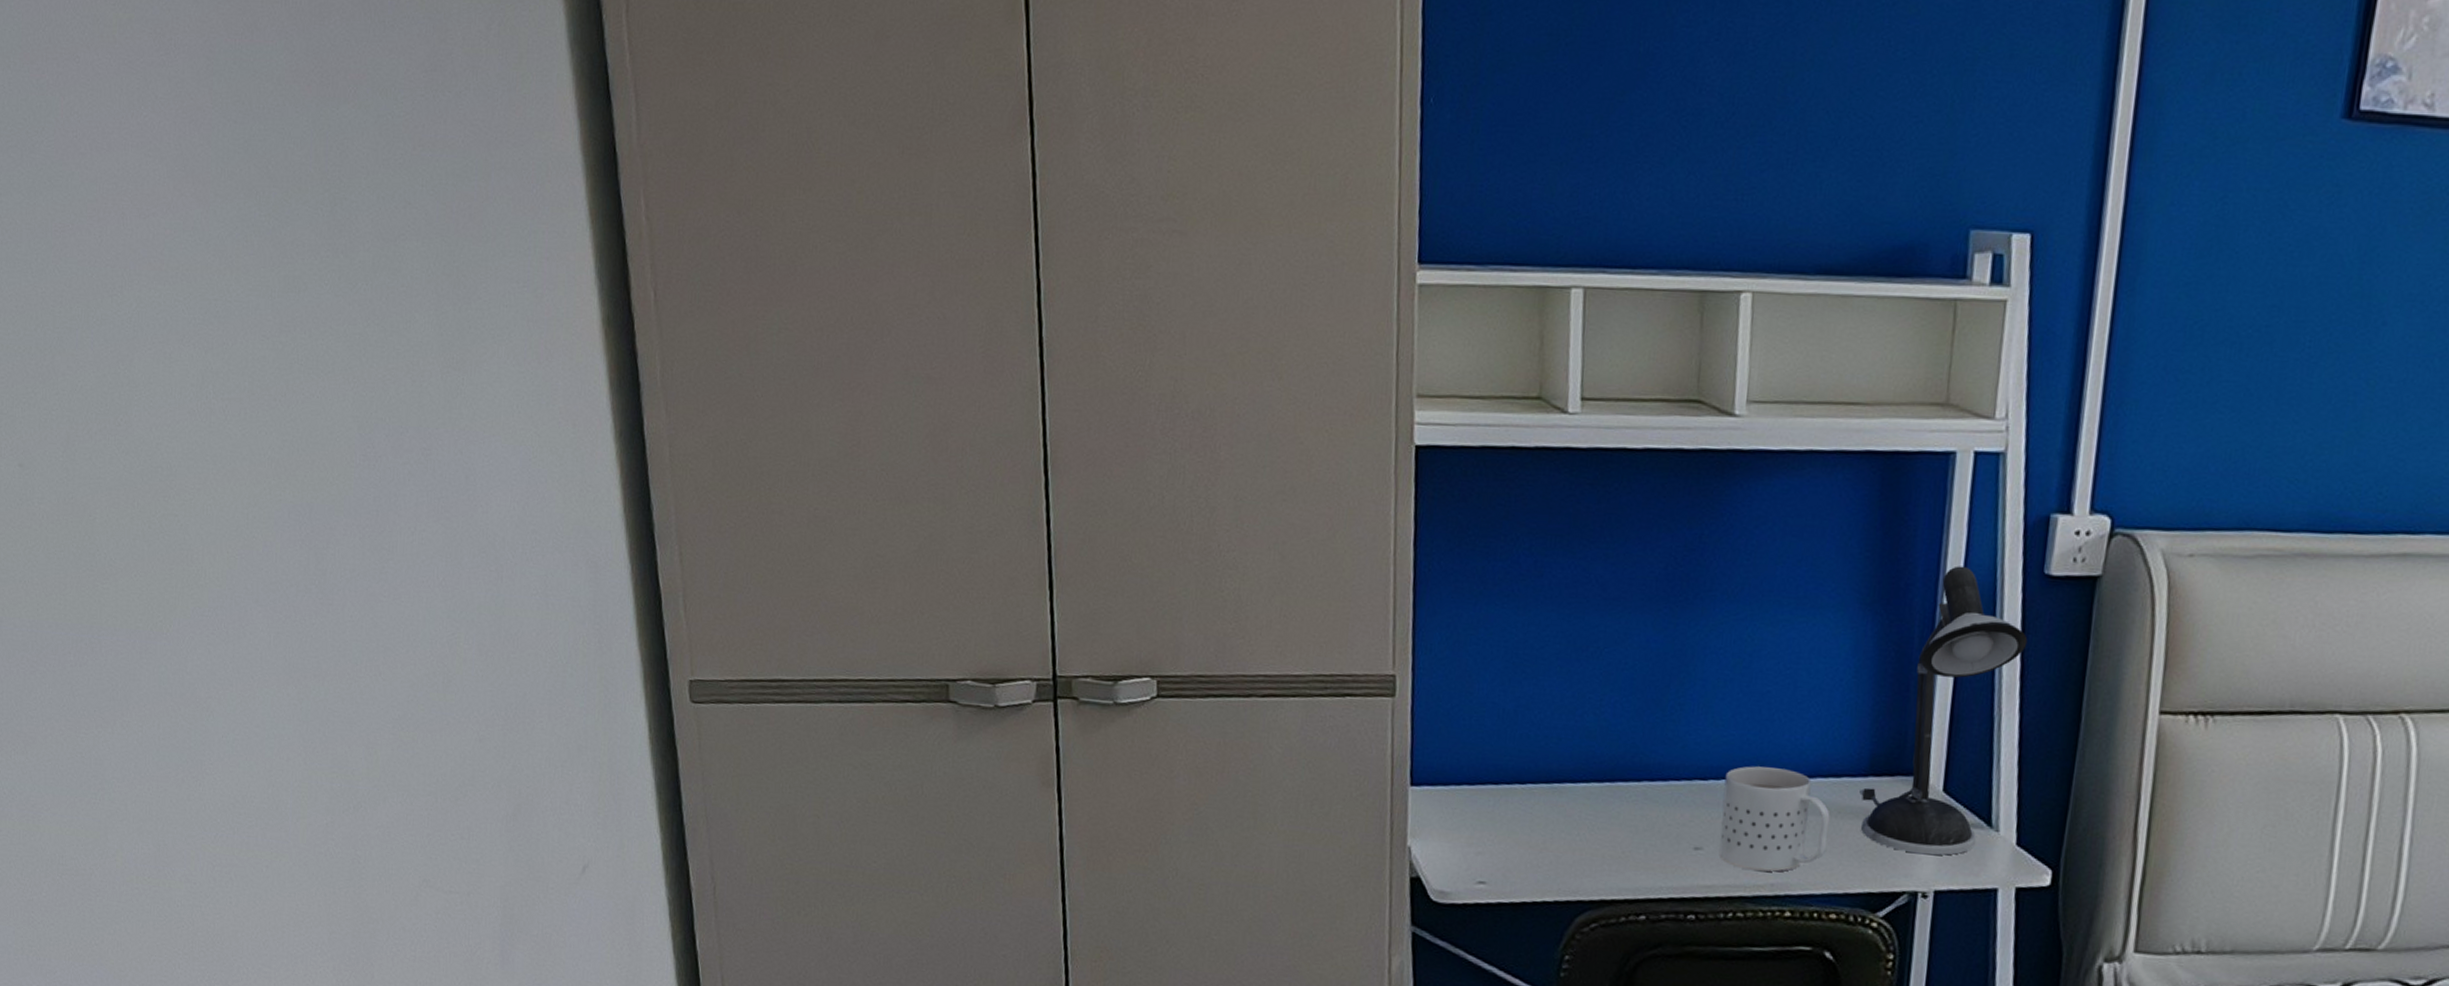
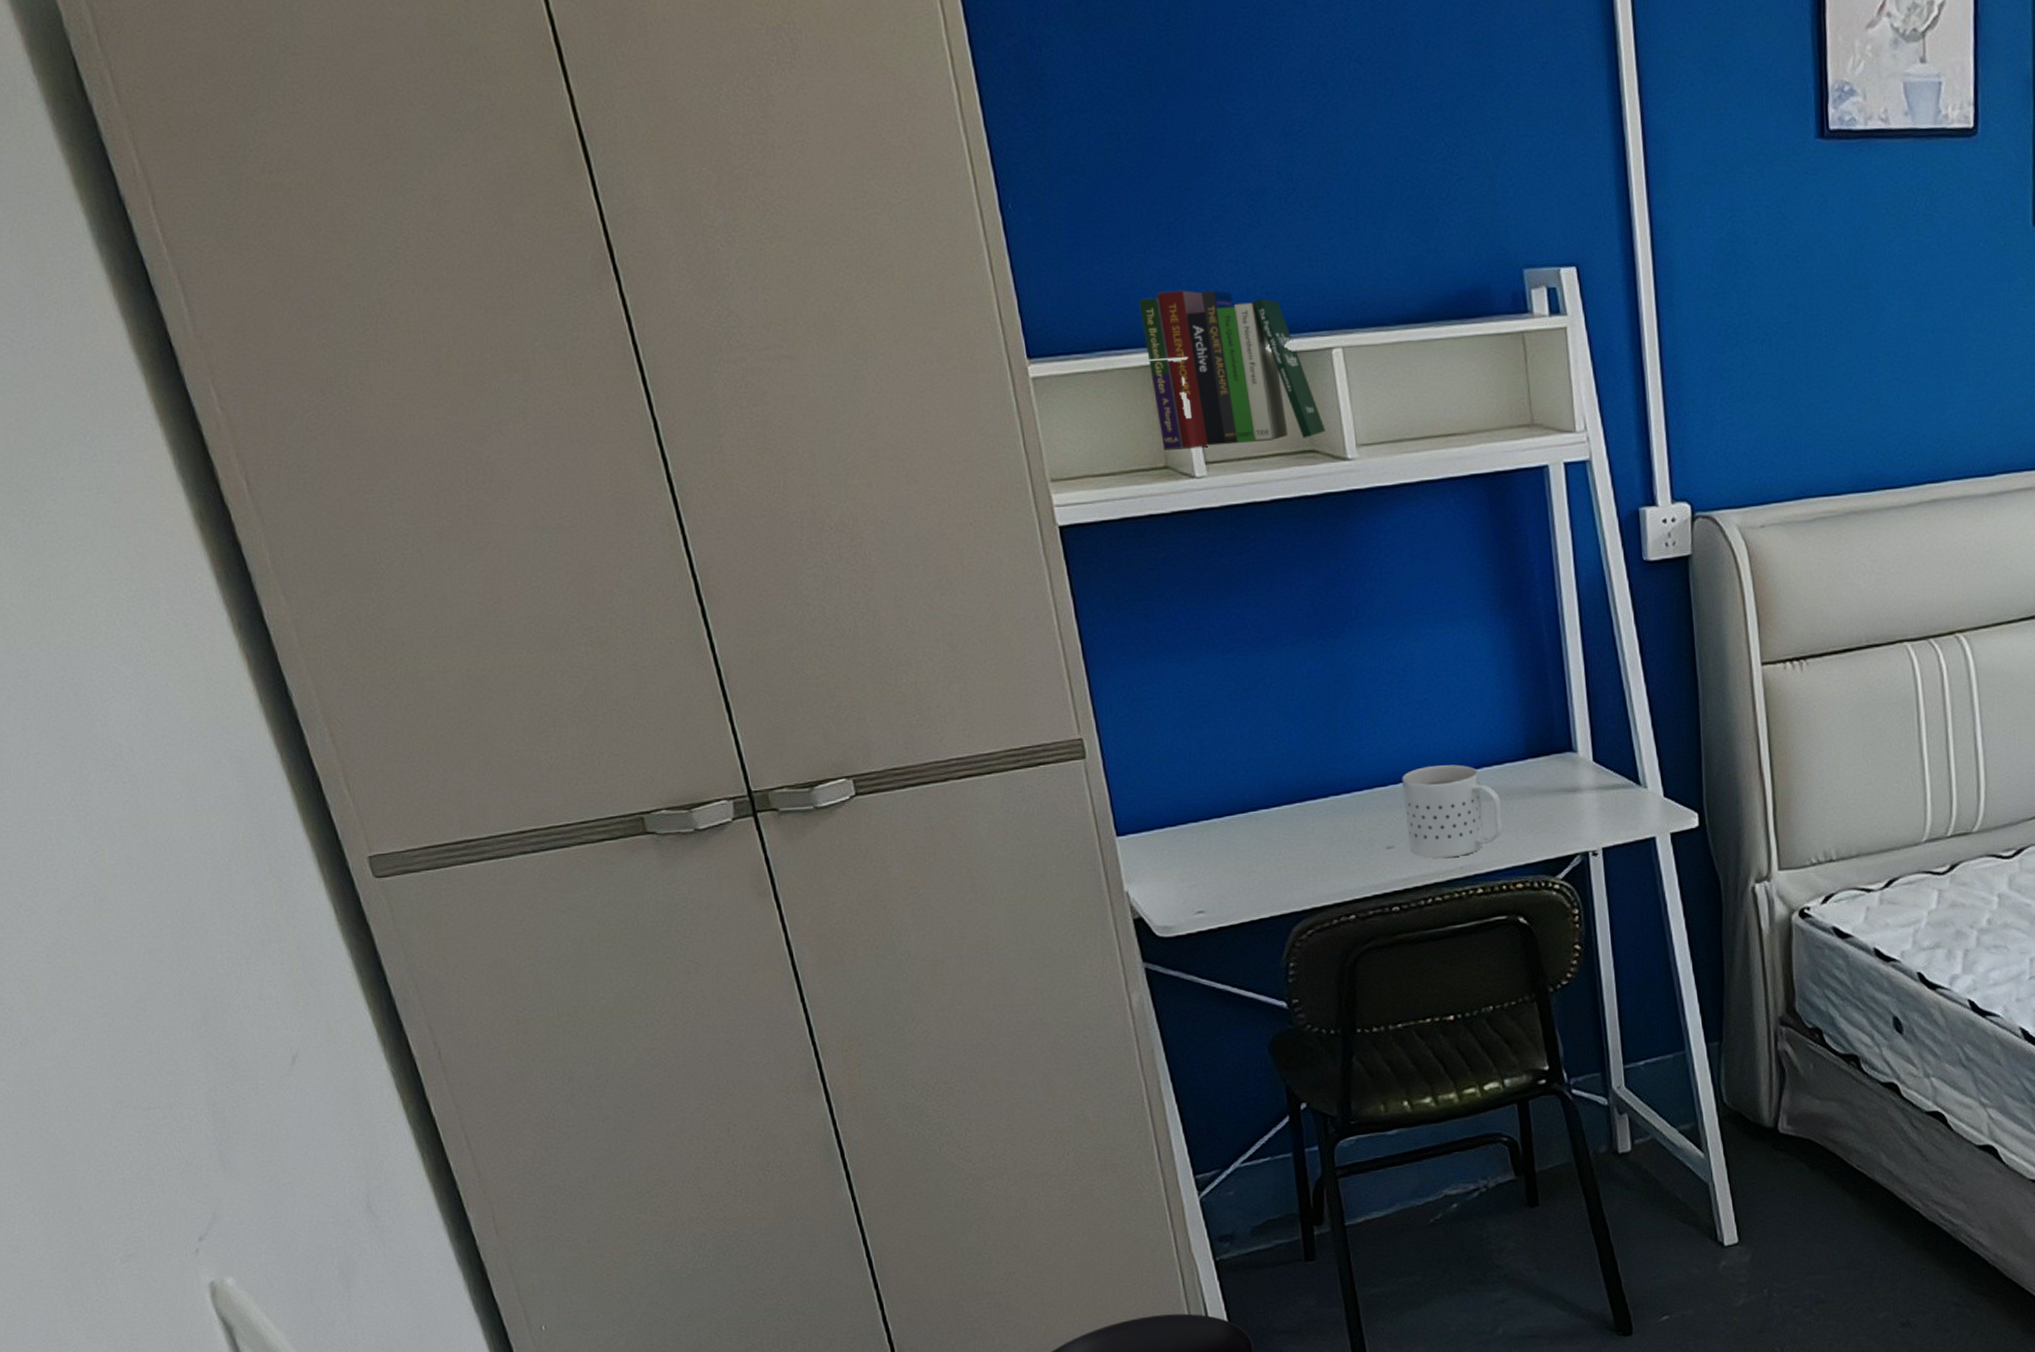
books: none [1540,208,1717,386] -> present [1139,290,1326,450]
desk lamp: present [1859,566,2028,856] -> none [1522,563,1640,819]

